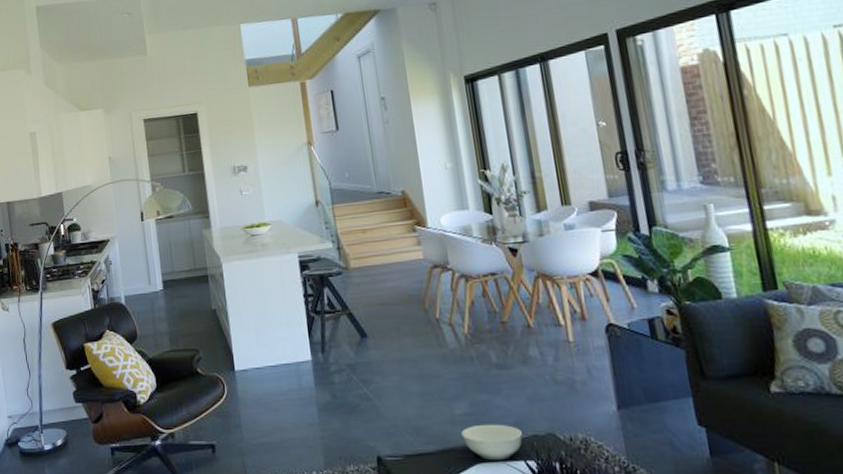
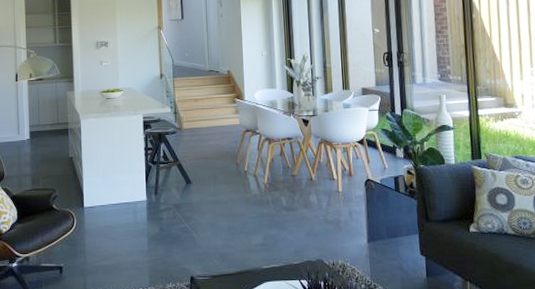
bowl: present [461,424,523,460] -> none [255,252,299,279]

